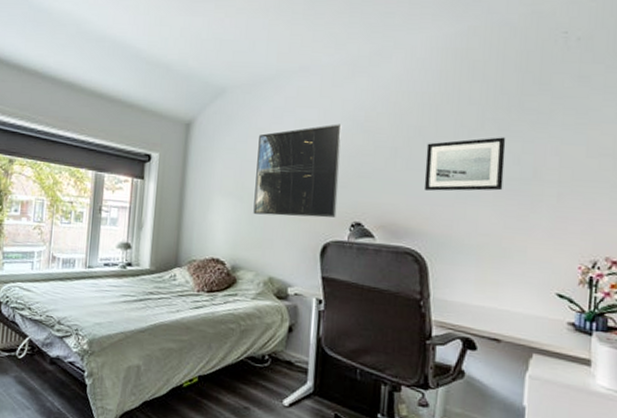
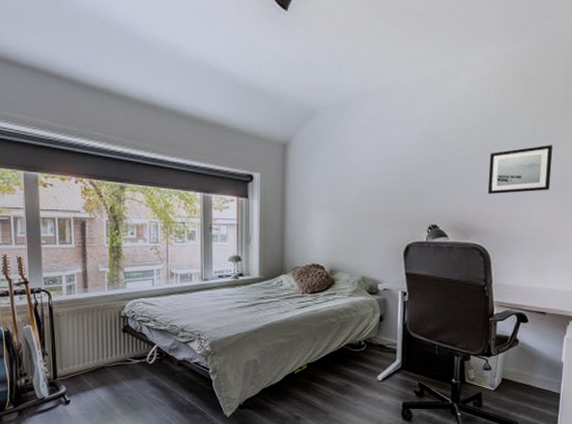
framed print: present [253,124,342,218] -> none [346,139,419,223]

